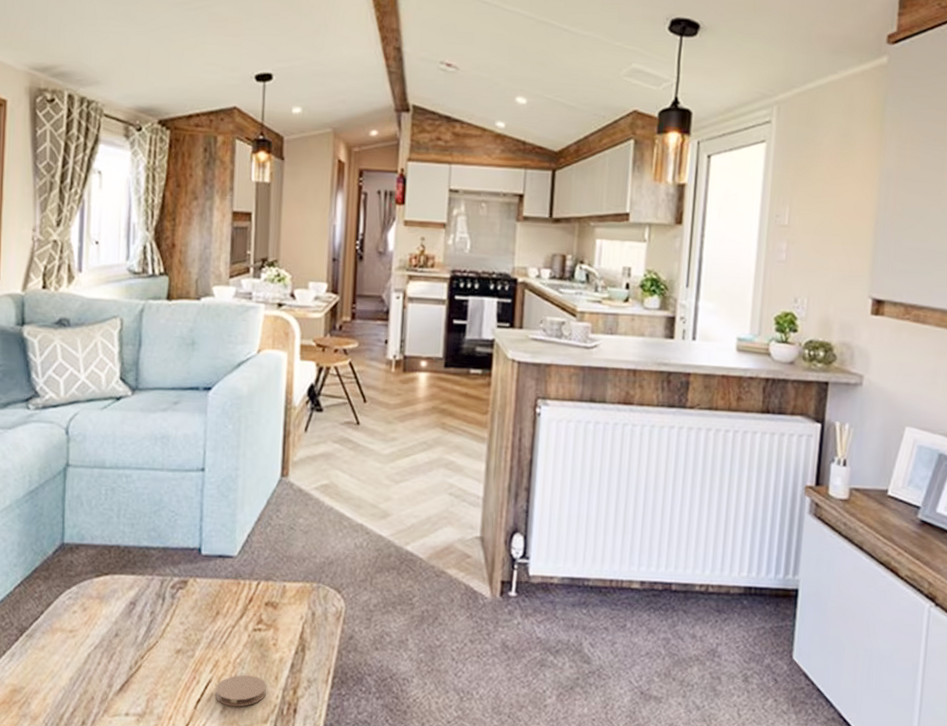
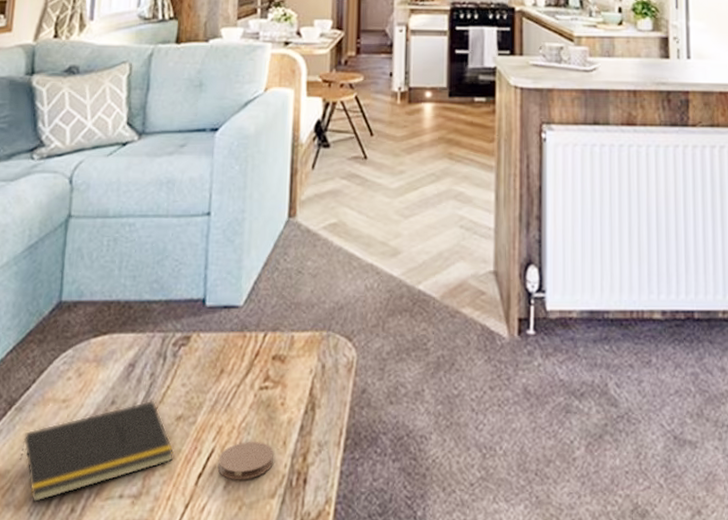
notepad: none [33,634,174,715] -> present [19,400,174,503]

